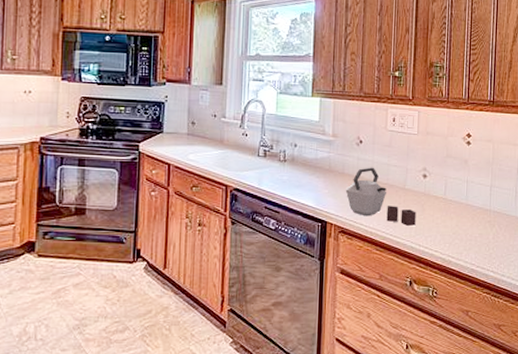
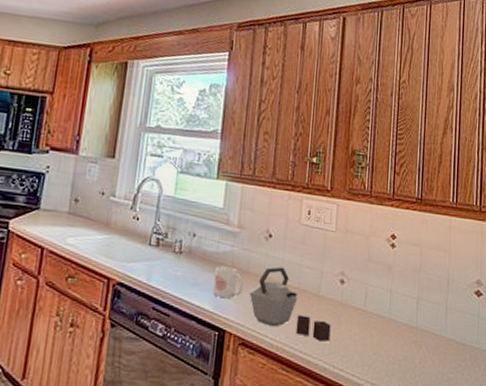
mug: none [314,169,340,196] -> present [213,266,244,299]

